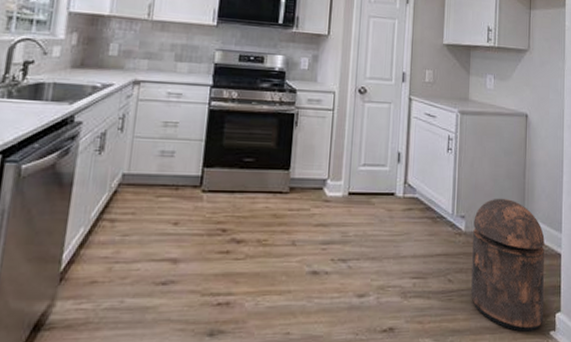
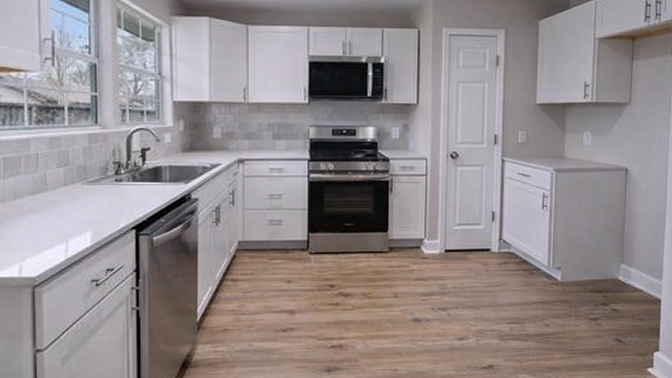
trash can: present [471,198,545,332] -> none [567,249,644,369]

